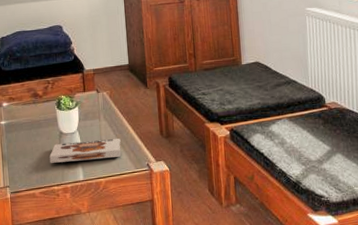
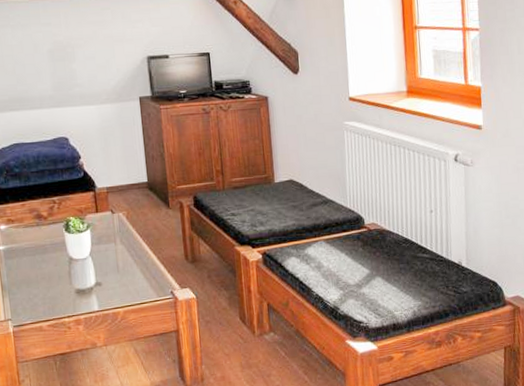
board game: present [49,138,121,163] -> none [58,264,141,293]

